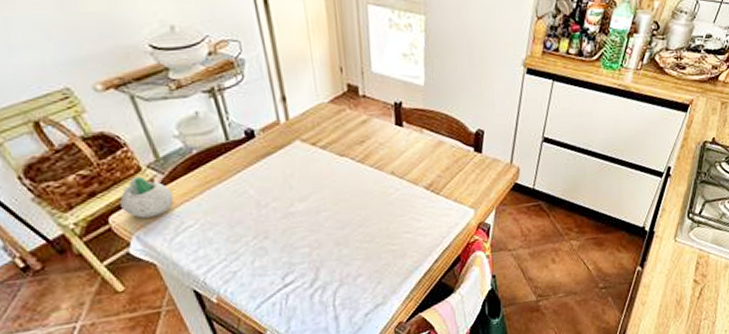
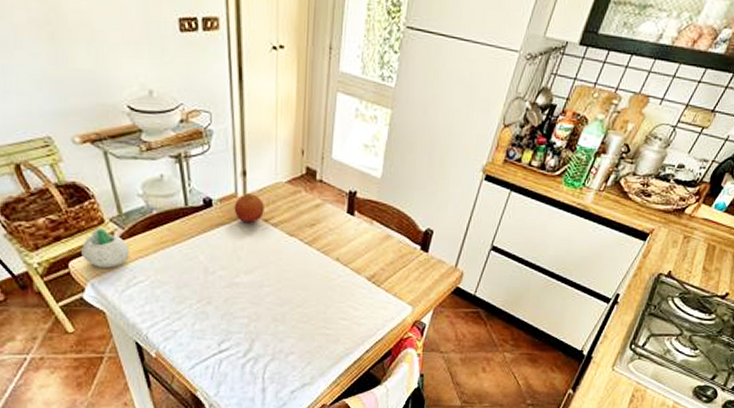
fruit: none [277,118,310,149] -> present [234,193,264,223]

